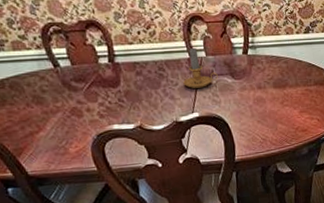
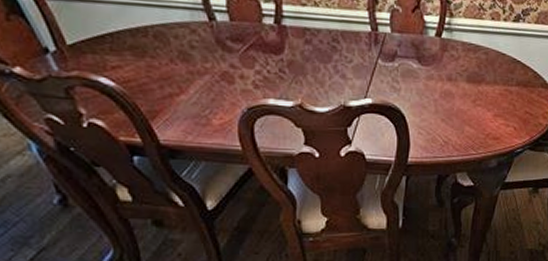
candle: present [183,47,218,88] -> none [359,19,402,70]

